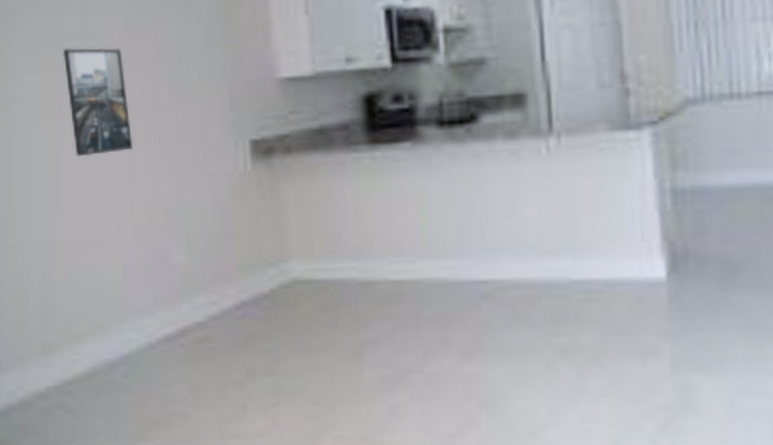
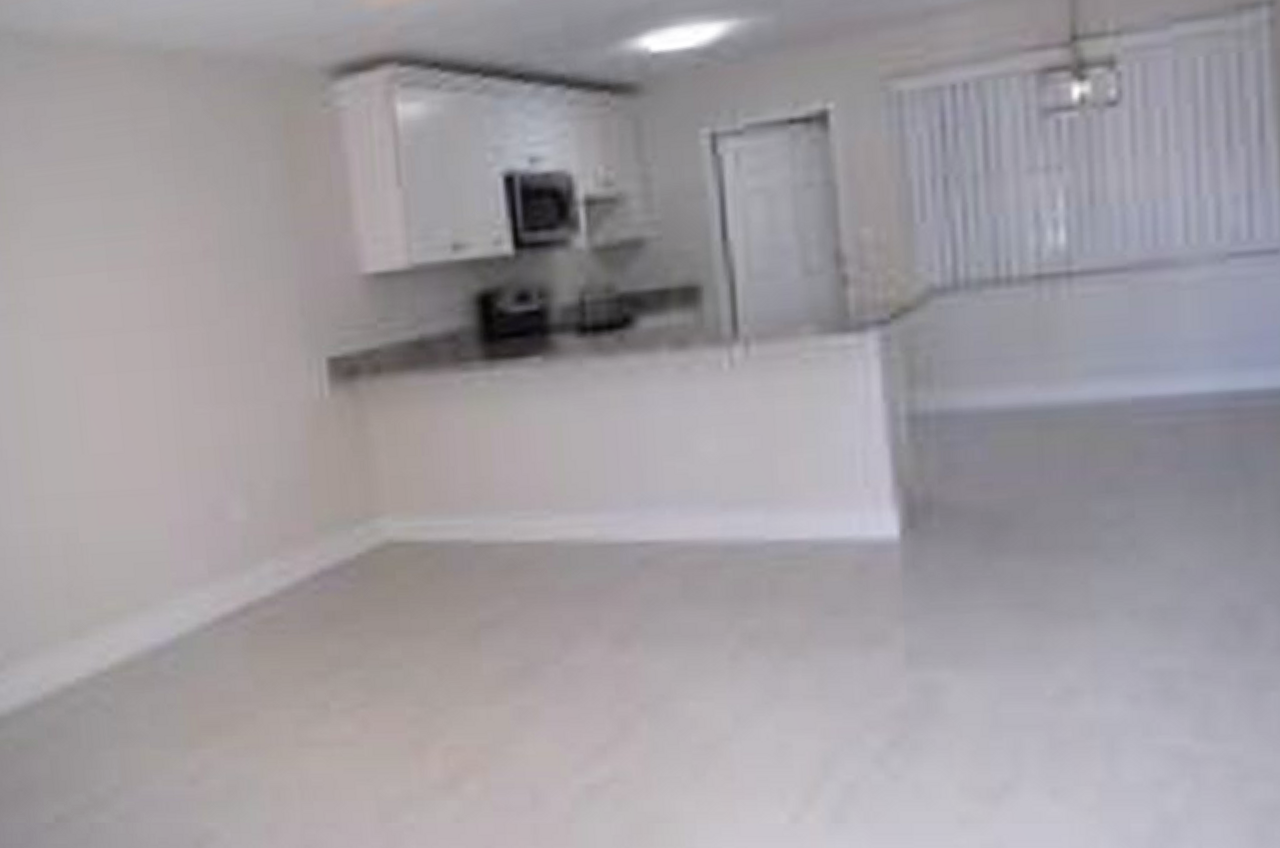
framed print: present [62,48,133,157] -> none [84,240,177,384]

